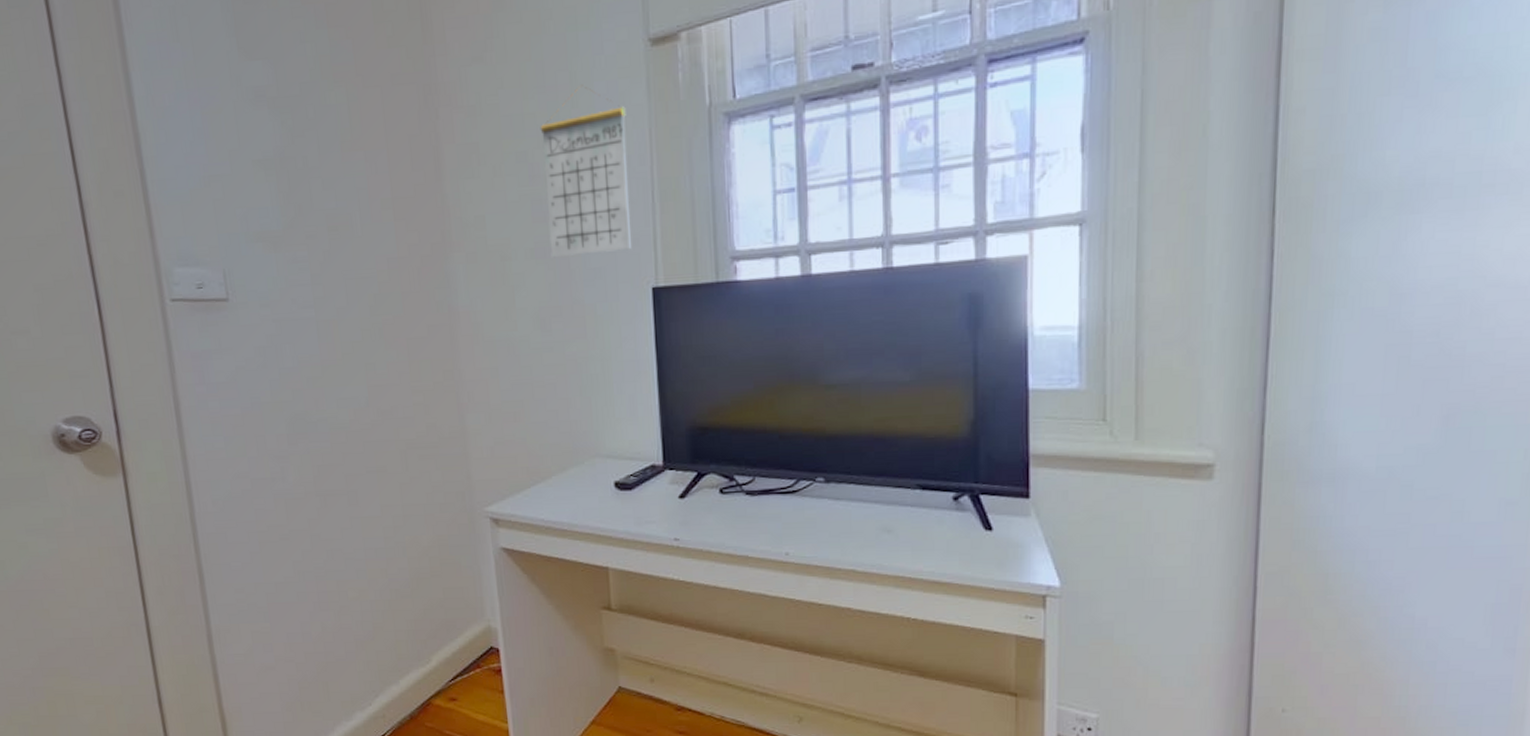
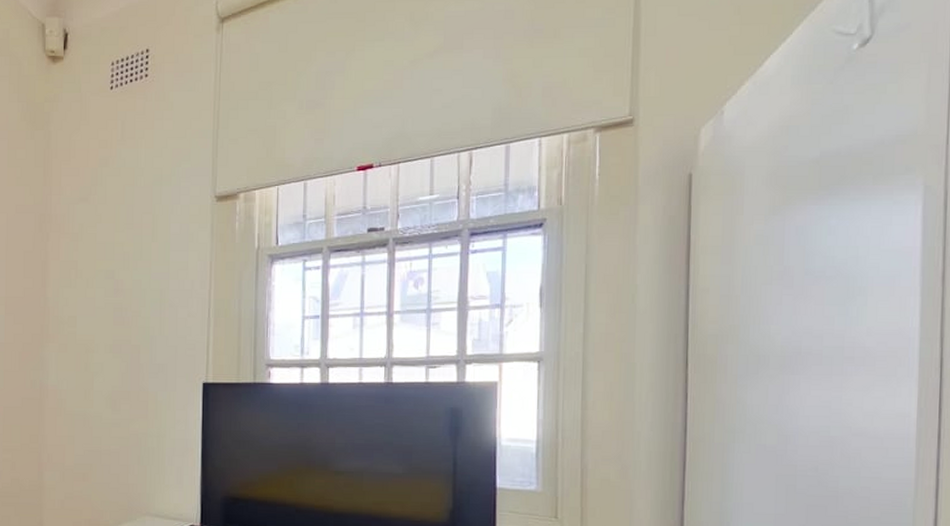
calendar: present [540,84,631,257] -> none [125,225,193,353]

